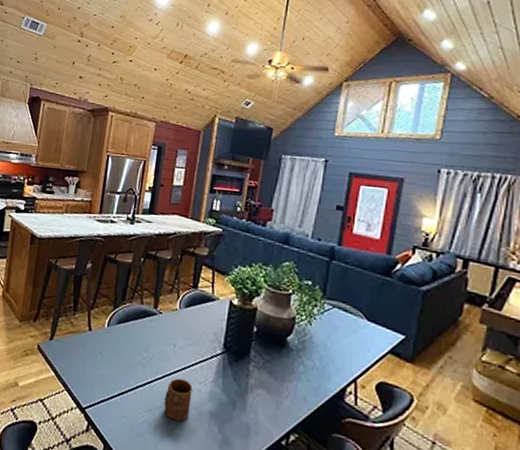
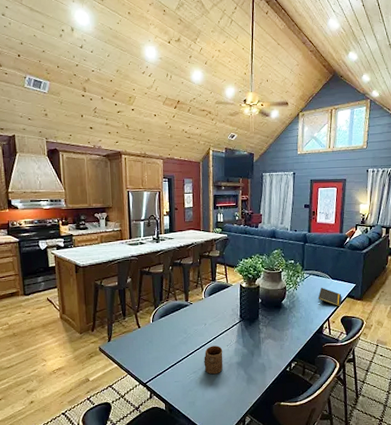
notepad: none [341,330,381,366] -> present [318,288,342,307]

